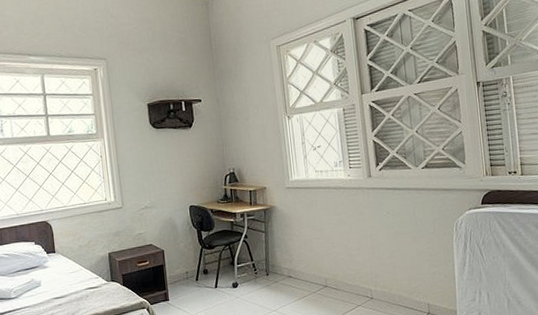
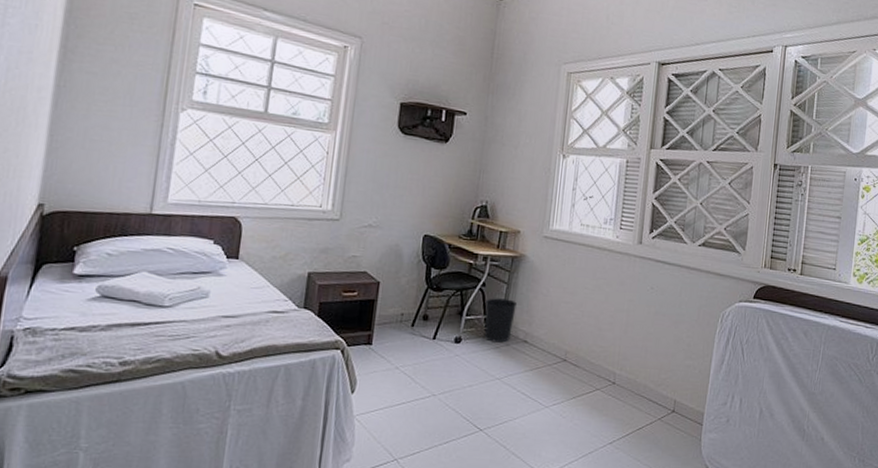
wastebasket: none [250,244,277,282] -> present [484,298,517,343]

